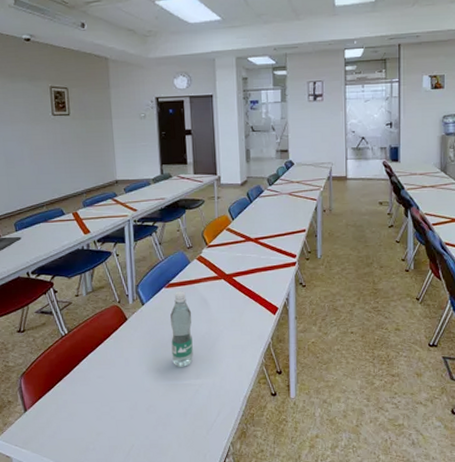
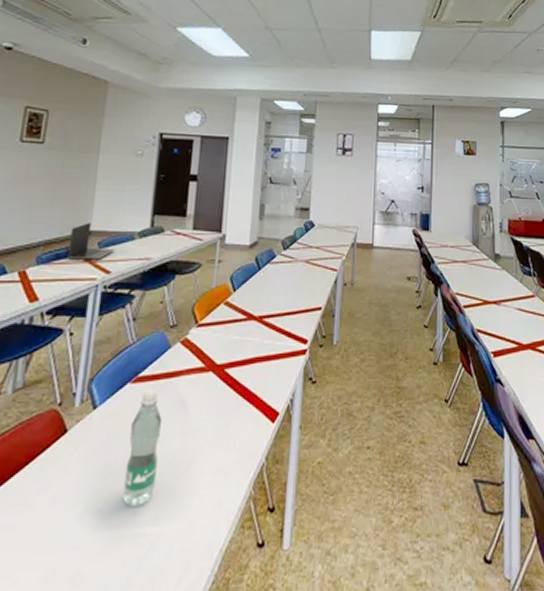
laptop computer: none [102,174,138,203] -> present [67,223,116,261]

